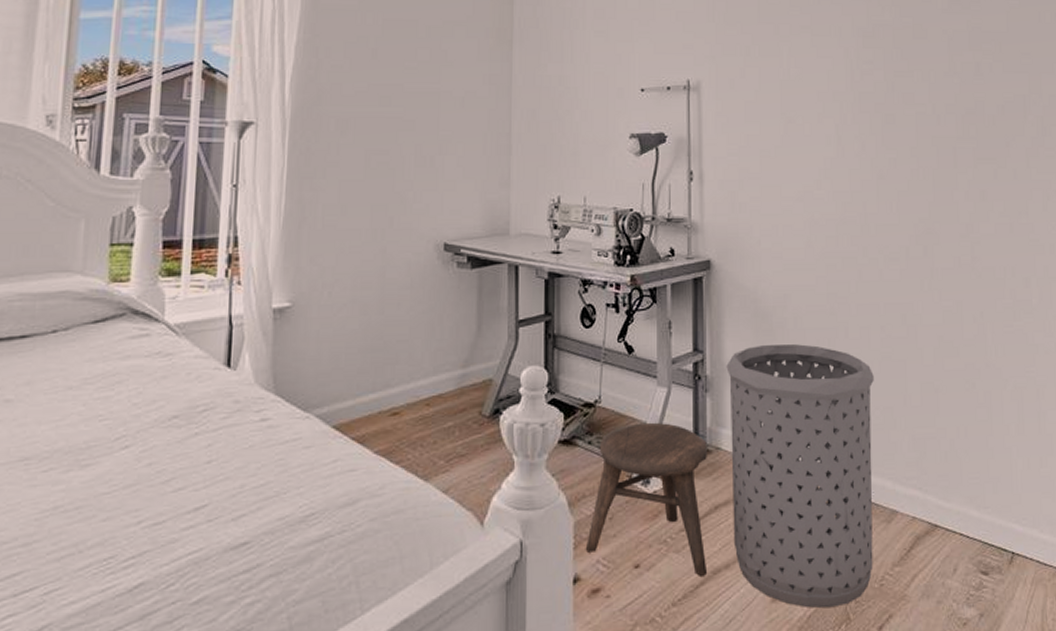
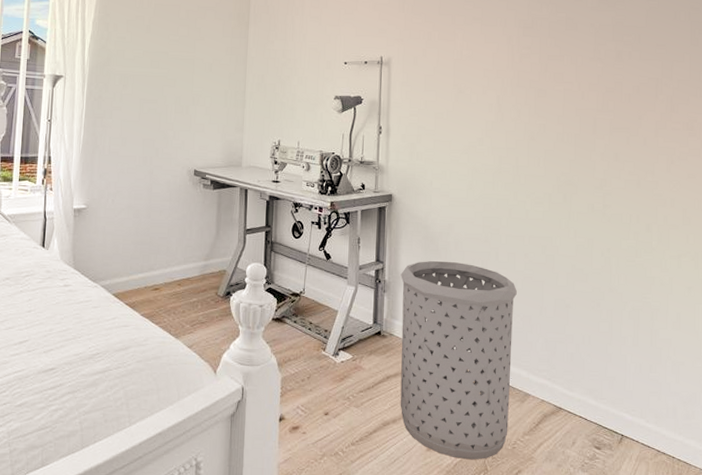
stool: present [585,422,708,578] -> none [289,311,383,427]

